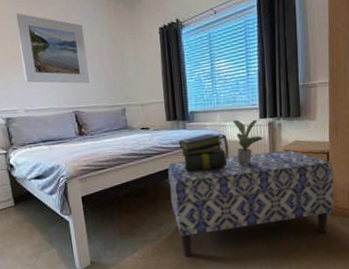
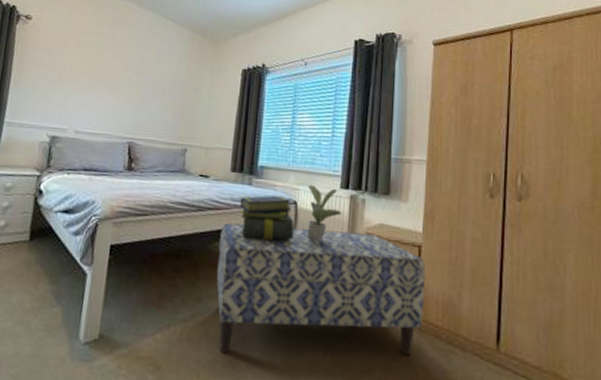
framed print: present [15,13,89,84] -> none [84,30,162,114]

